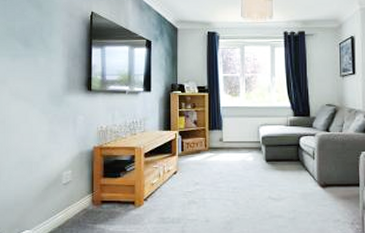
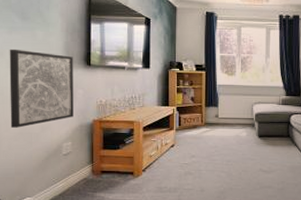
wall art: none [11,76,74,157] -> present [9,48,74,128]

